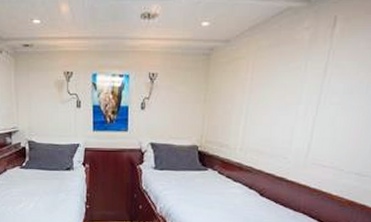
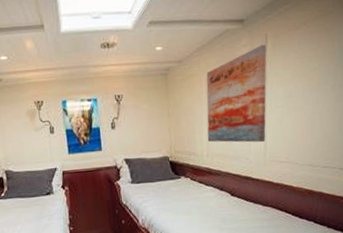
wall art: none [244,28,334,142] -> present [206,44,267,143]

